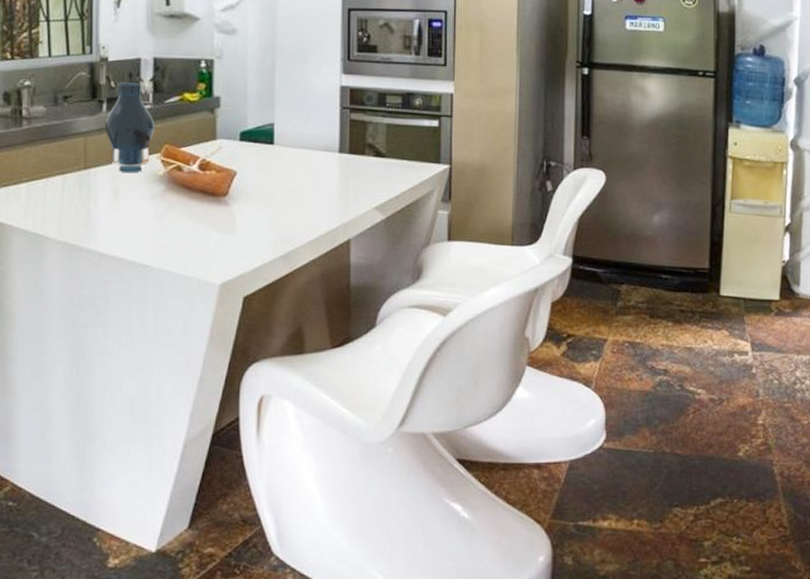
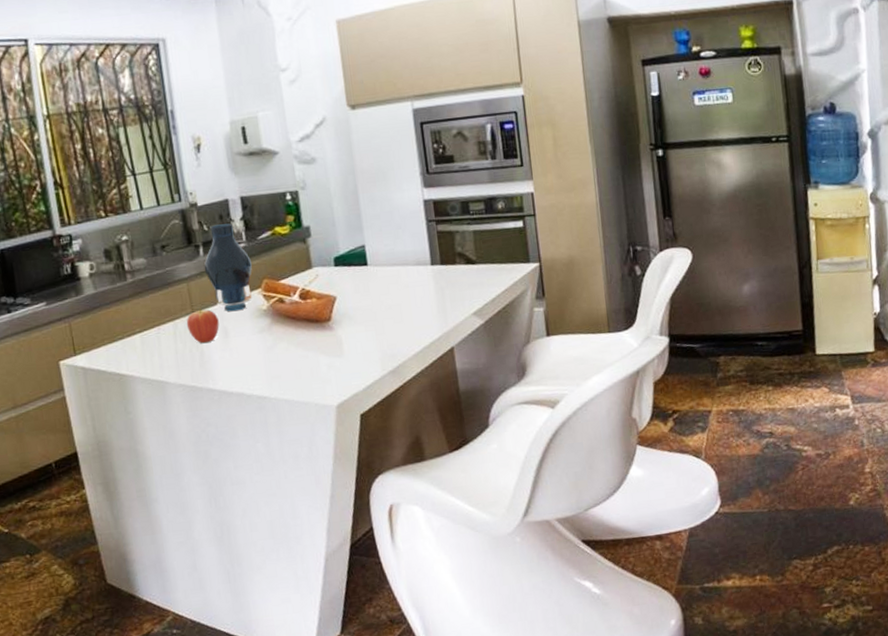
fruit: none [76,165,111,201] -> present [186,308,220,343]

